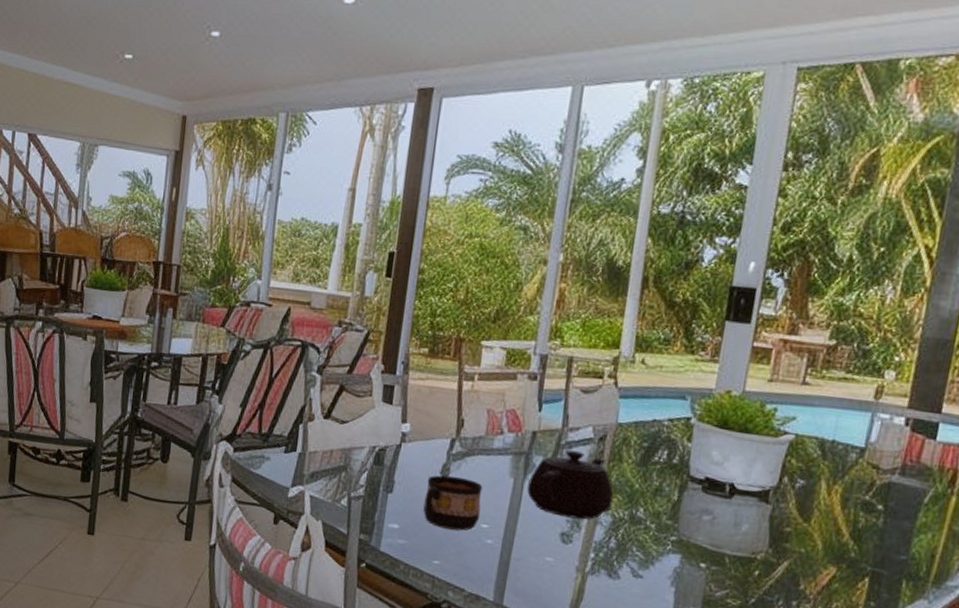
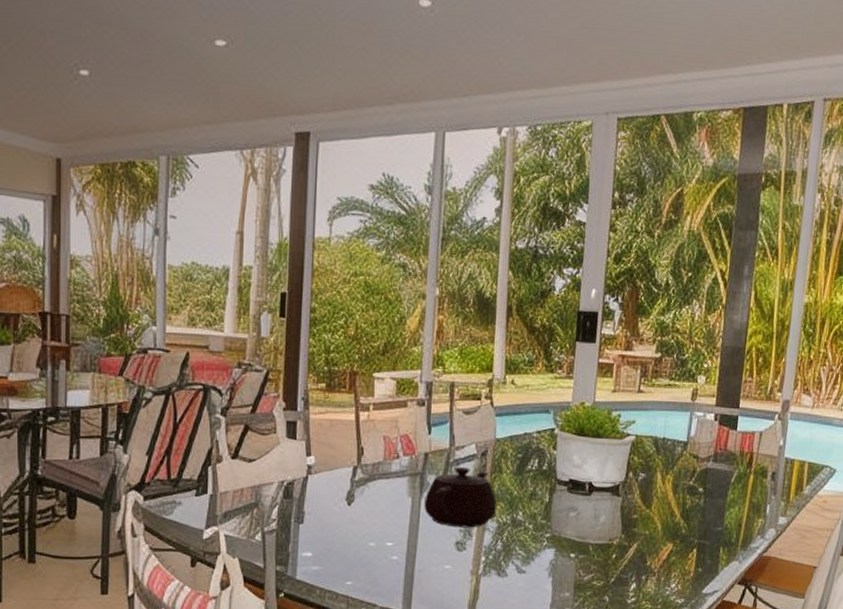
cup: present [423,475,483,531] -> none [333,501,385,551]

